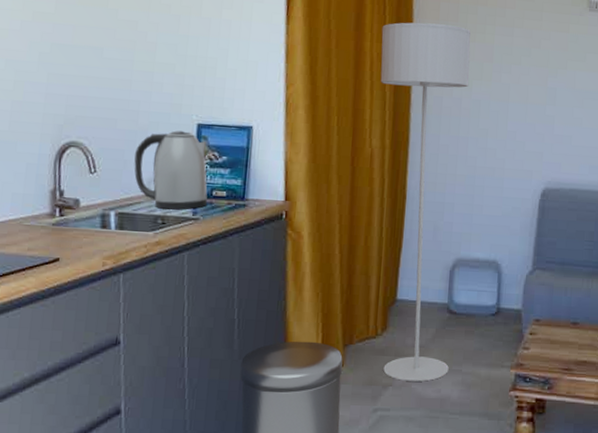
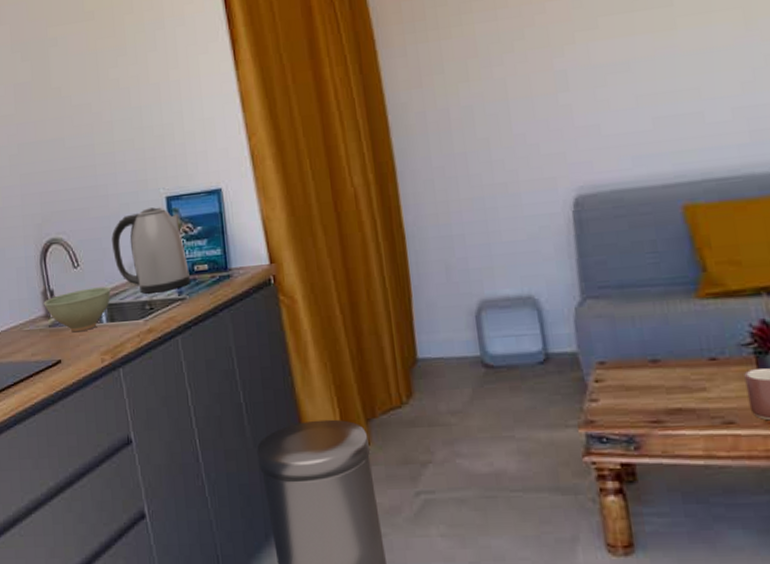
bowl: none [50,194,125,235] -> present [43,286,111,333]
floor lamp: present [380,22,471,383] -> none [339,24,498,457]

